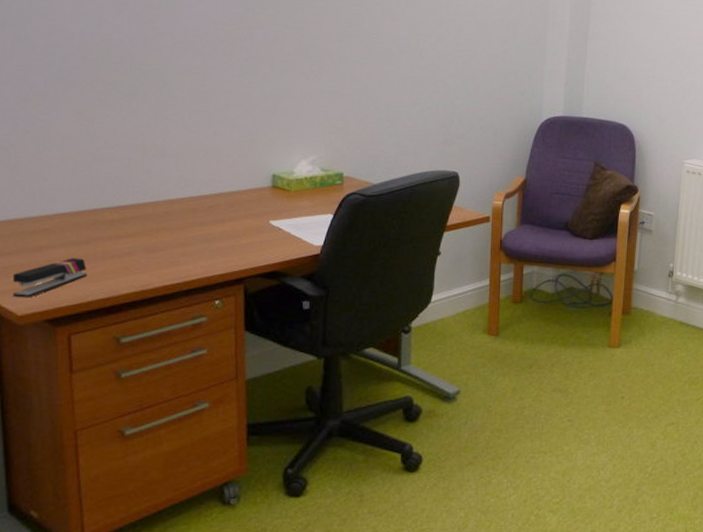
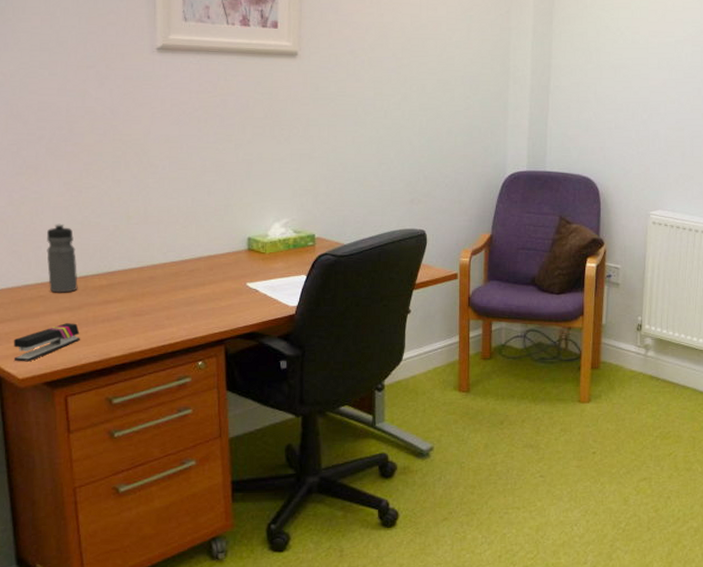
water bottle: none [53,154,87,226] -> present [47,223,78,293]

